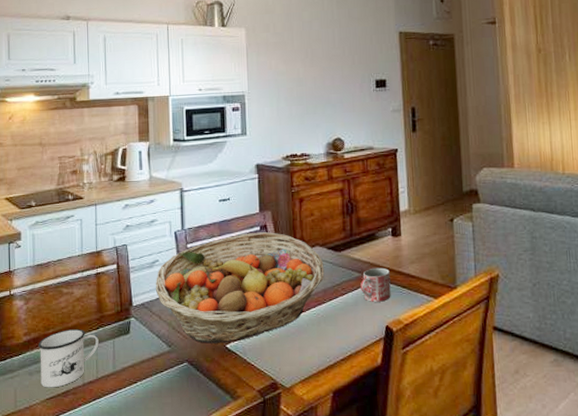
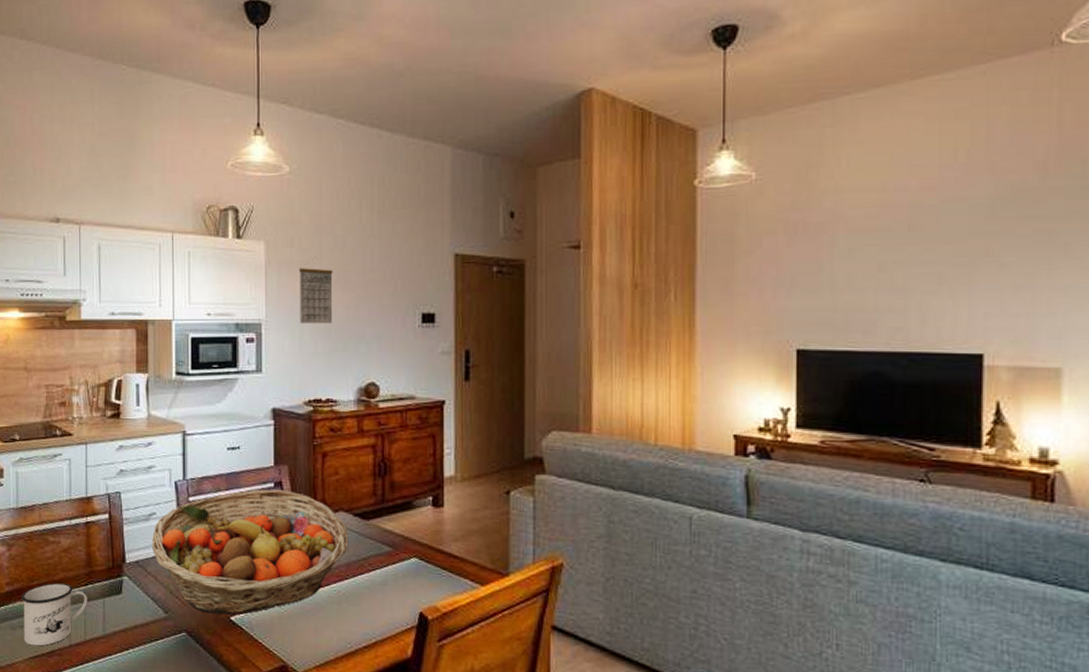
calendar: none [275,44,303,94] -> present [299,262,333,324]
mug: present [360,267,391,302] -> none [391,542,428,584]

